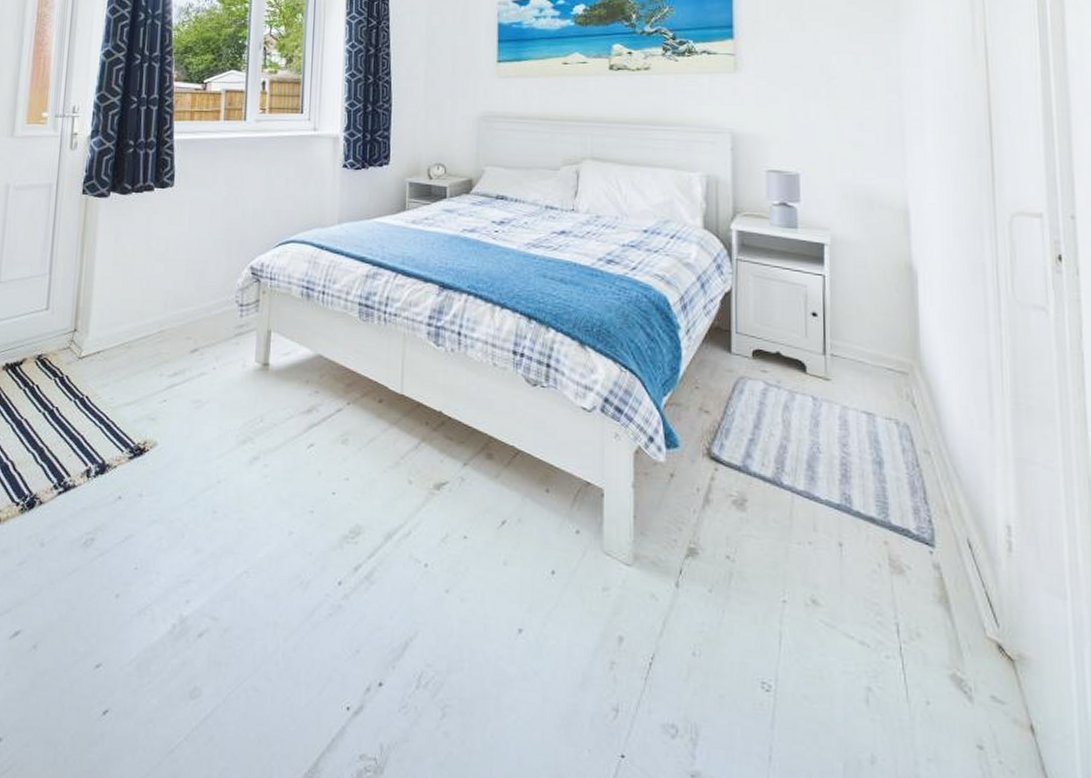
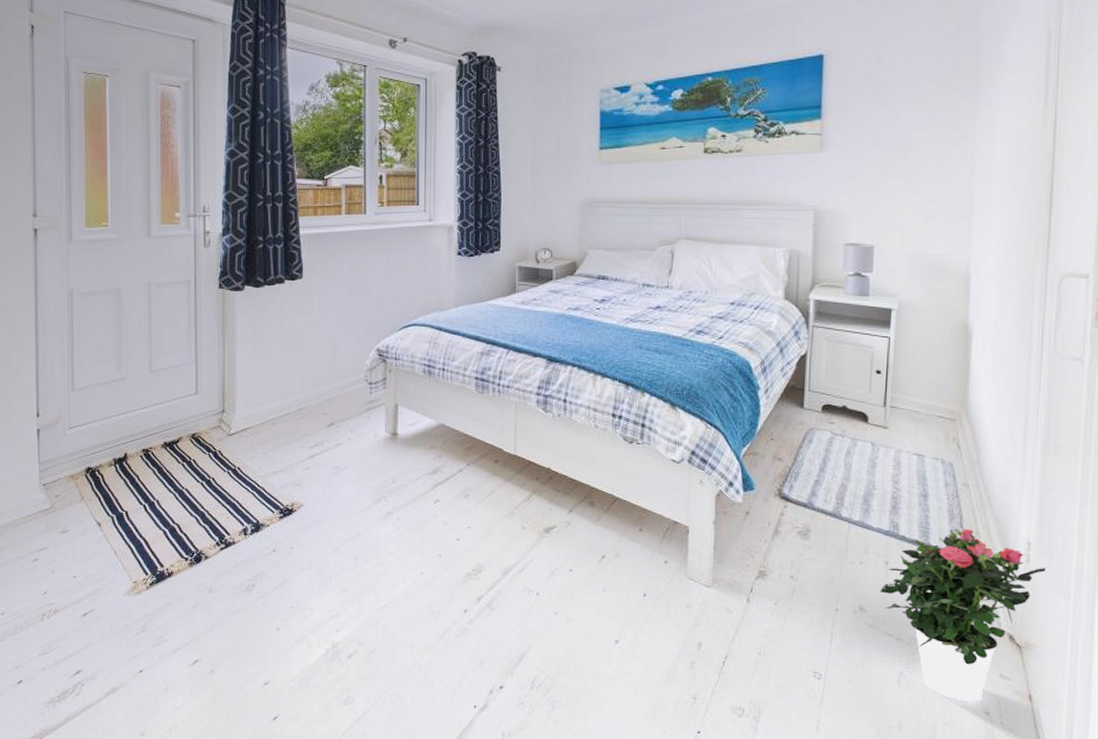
potted flower: none [835,503,1035,732] -> present [880,527,1048,702]

